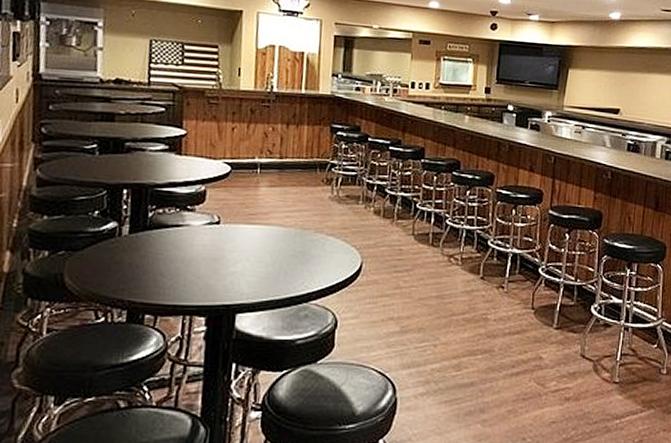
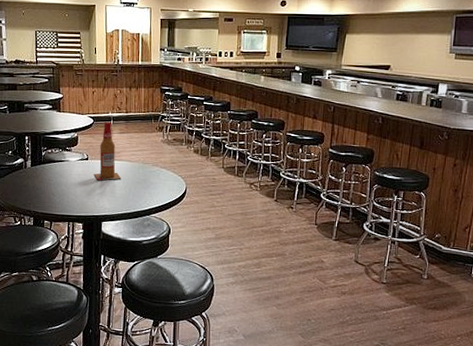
beer bottle: none [227,169,269,254] -> present [94,121,122,181]

